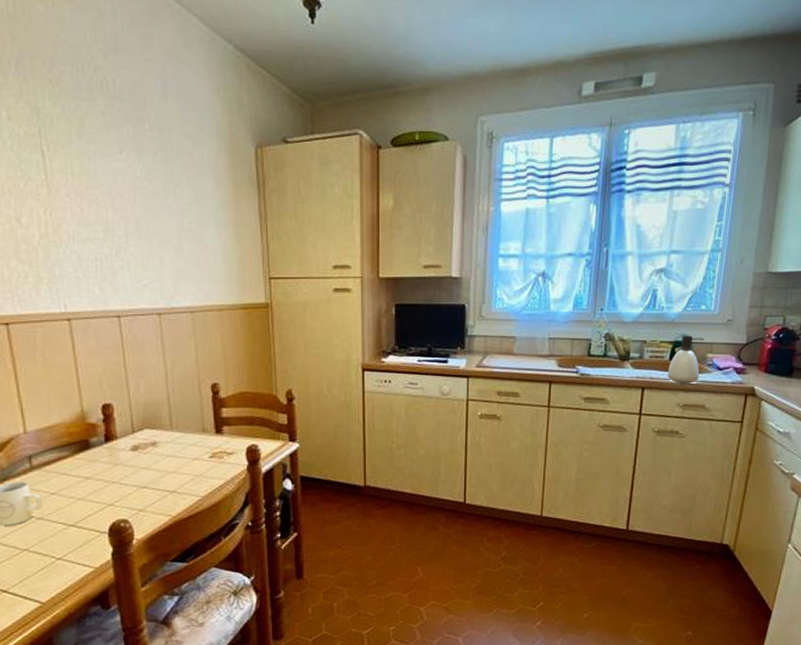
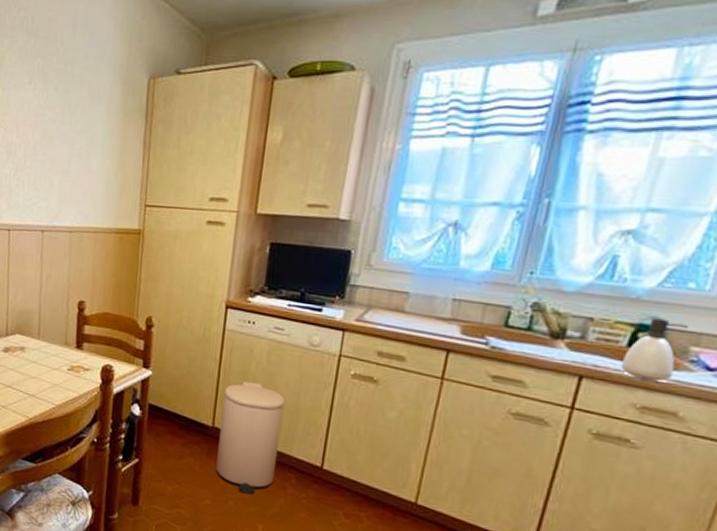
pedal bin: none [371,437,426,542] -> present [215,381,285,495]

